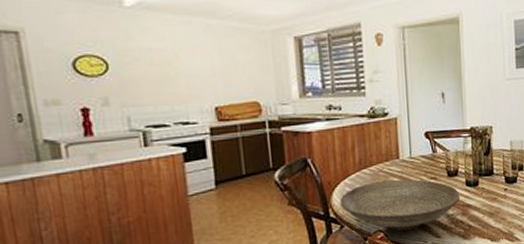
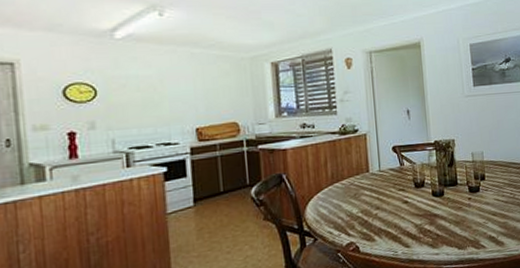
decorative bowl: present [340,179,461,232] -> none [313,191,428,243]

